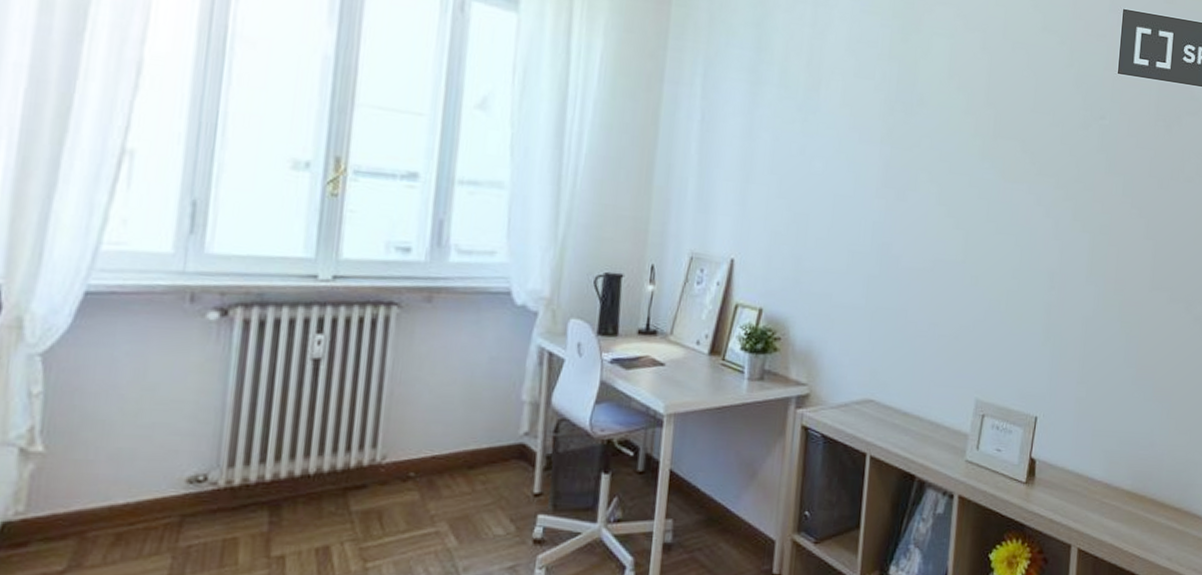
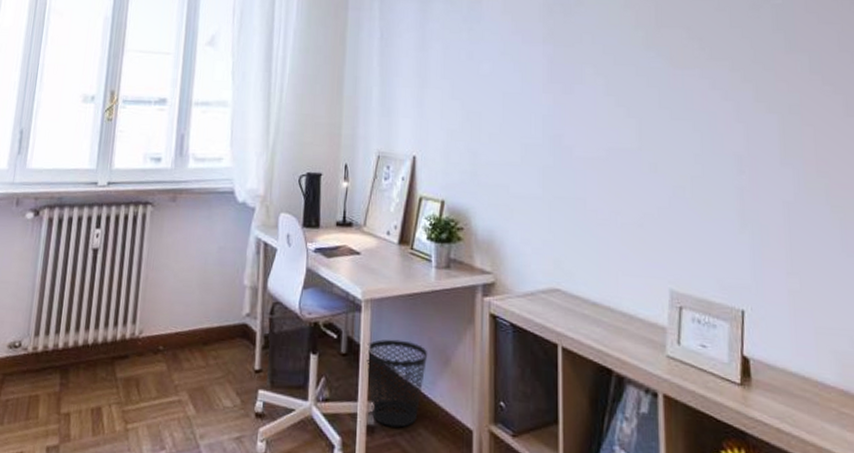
wastebasket: none [666,454,733,543] -> present [367,339,427,428]

